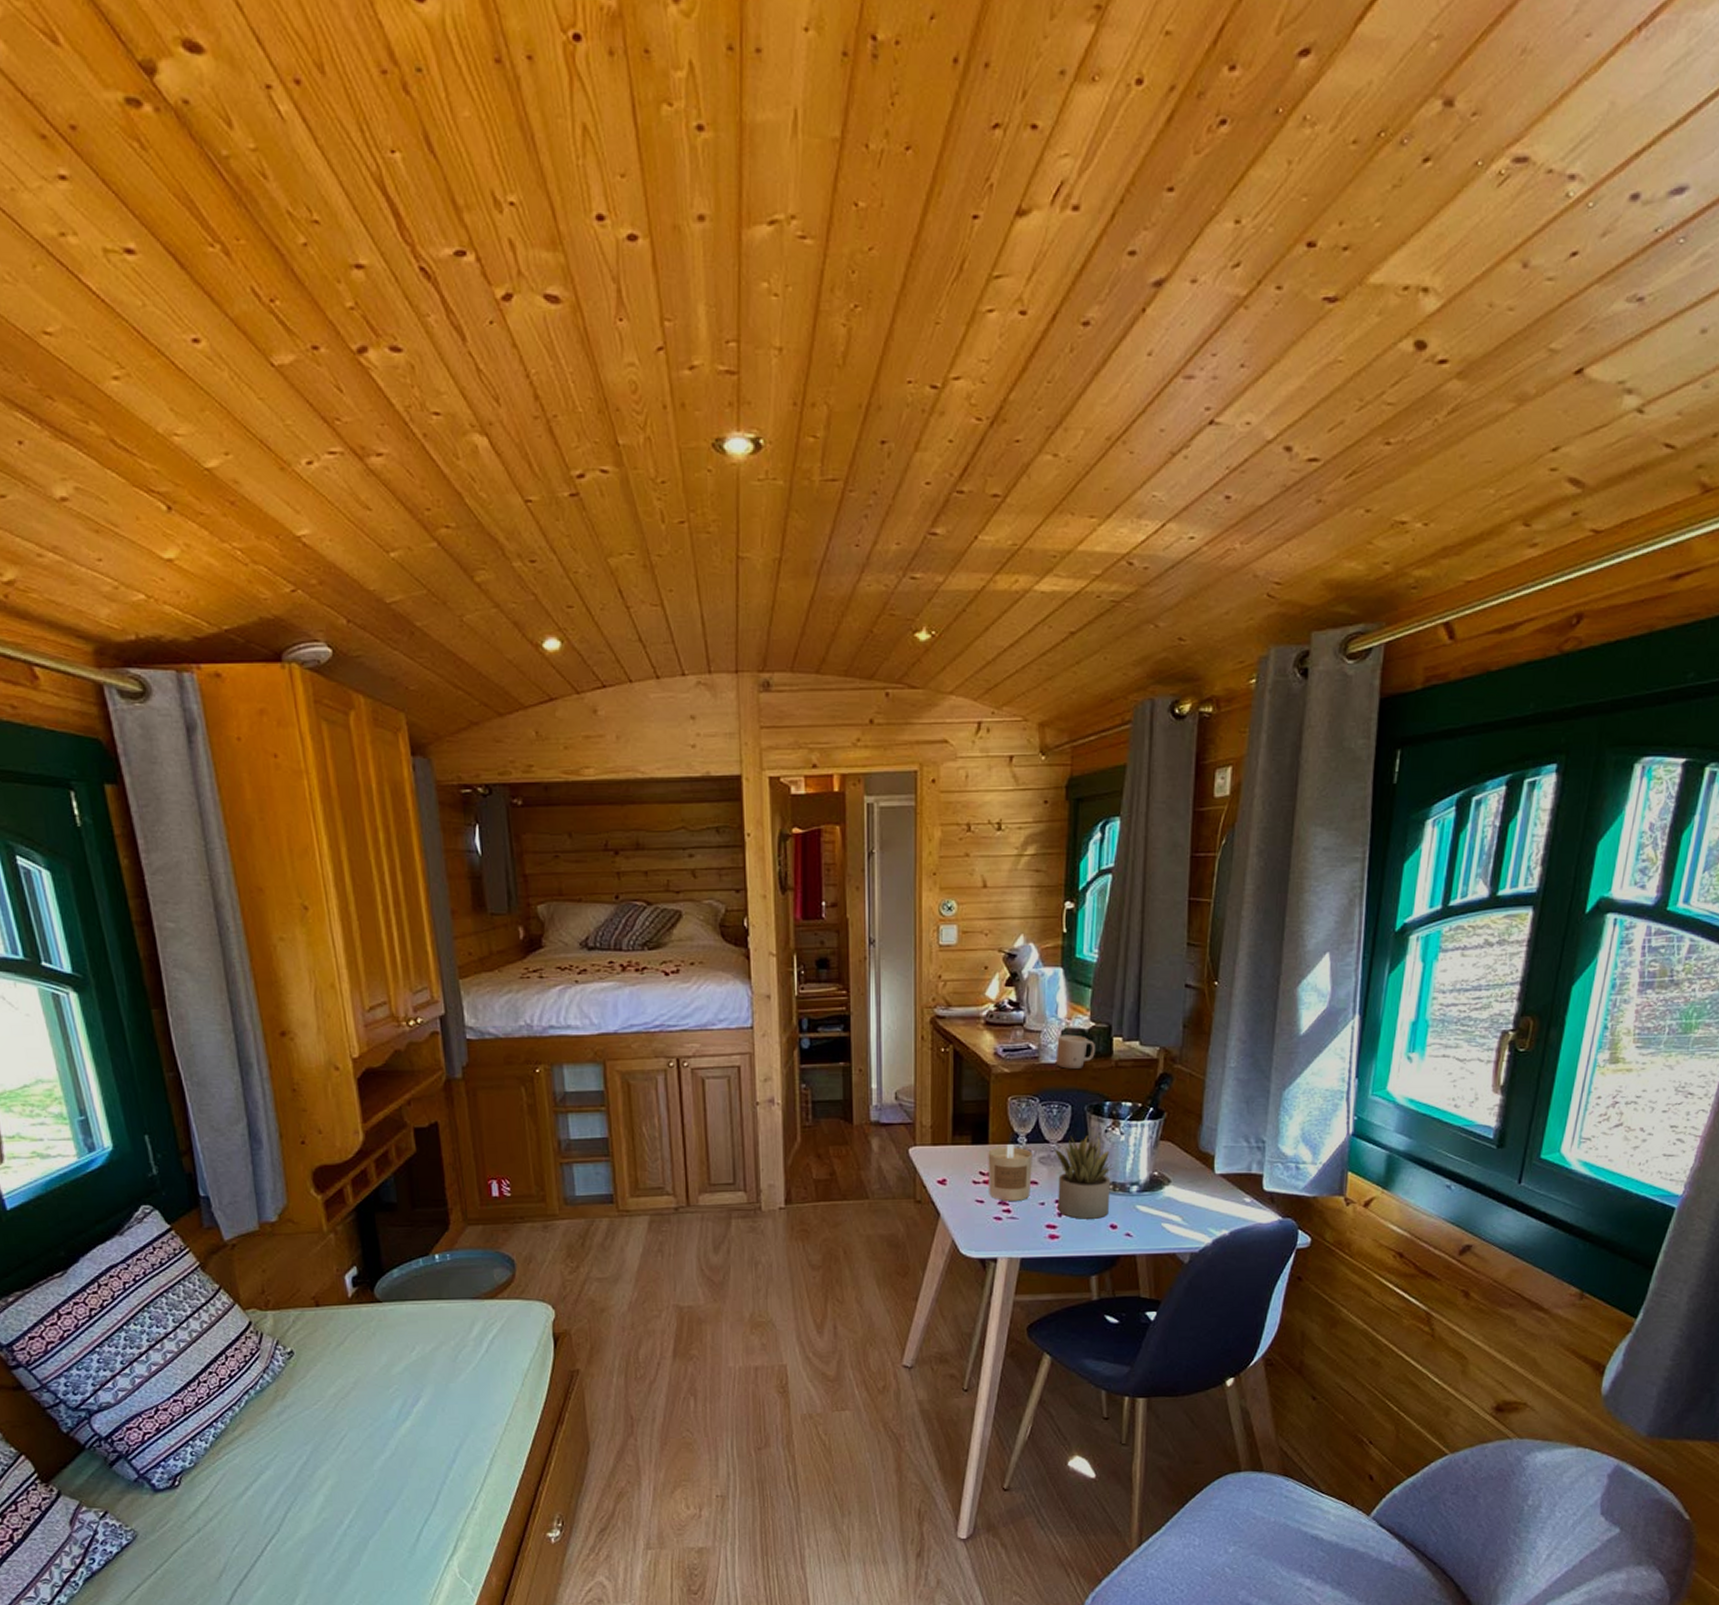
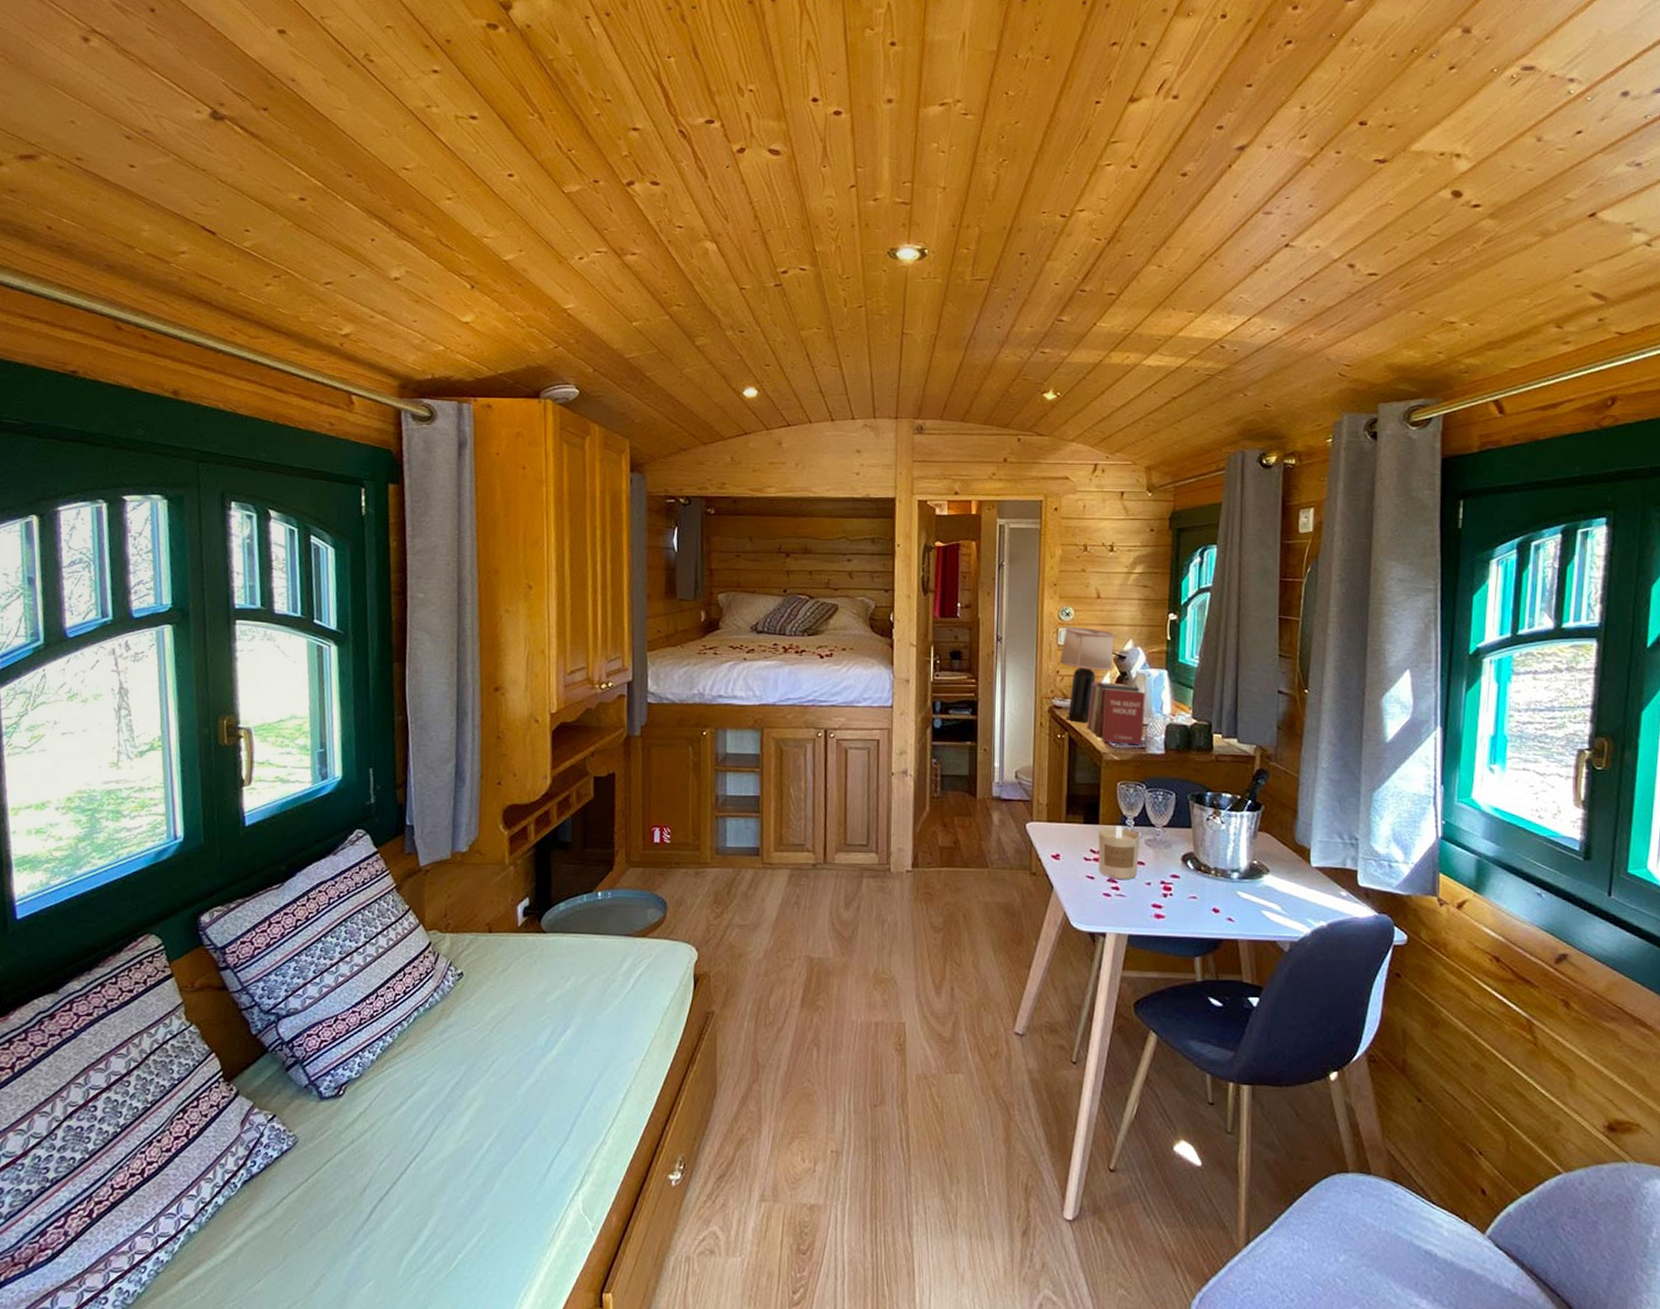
table lamp: none [941,923,1003,1034] -> present [1059,627,1114,723]
books: none [974,985,1038,1054] -> present [1087,682,1145,745]
succulent plant: present [1053,1135,1114,1219] -> none [1159,822,1216,902]
mug: present [1055,1034,1095,1069] -> none [1161,729,1197,760]

